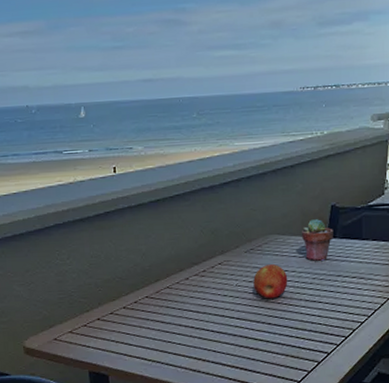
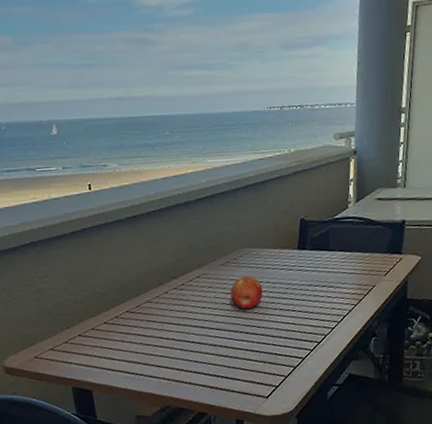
potted succulent: present [301,219,334,261] -> none [273,232,304,272]

